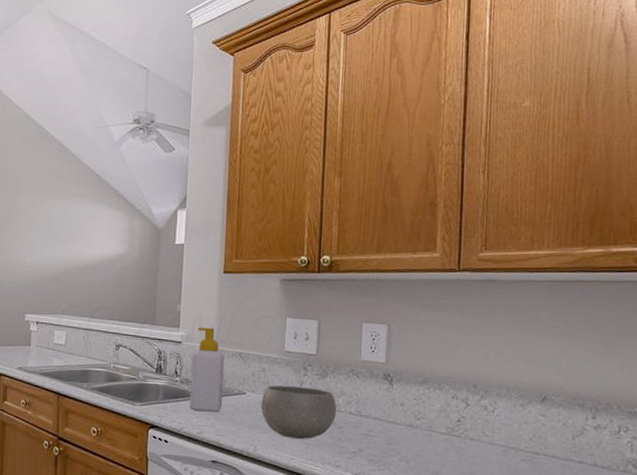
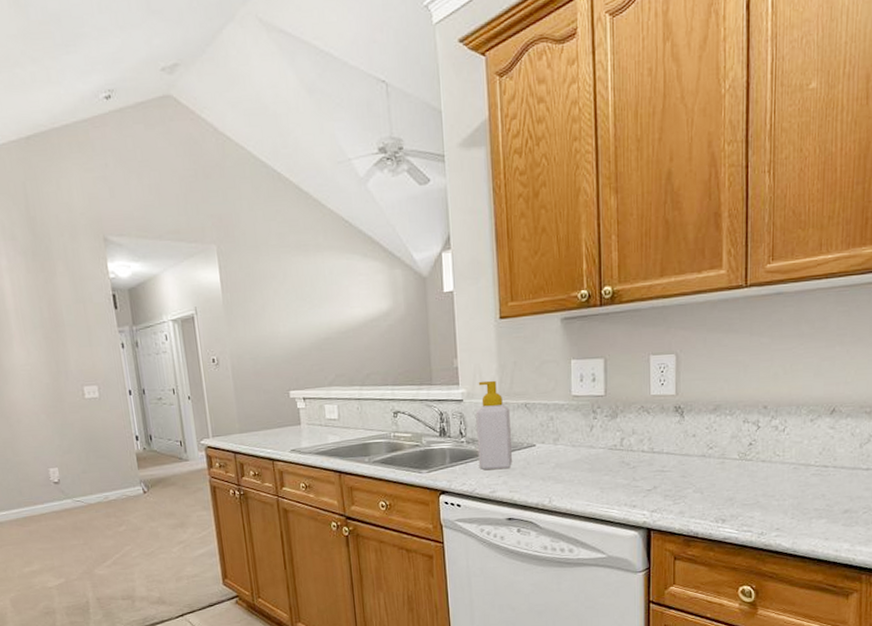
bowl: present [261,385,336,439] -> none [552,430,629,485]

